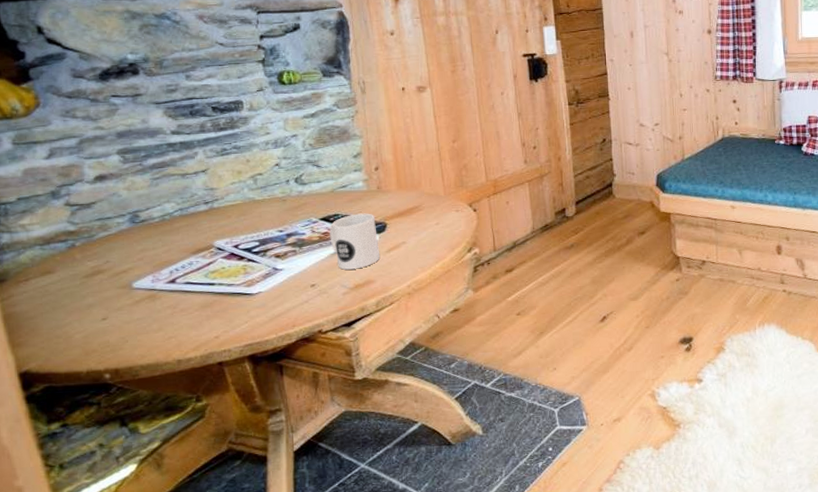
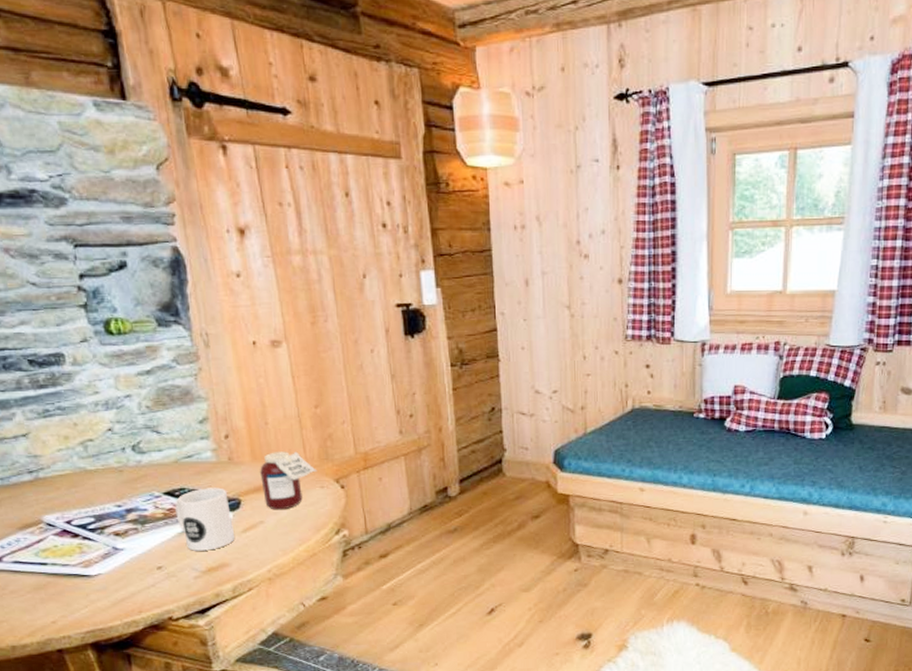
jar: none [404,180,454,232] -> present [260,451,318,510]

